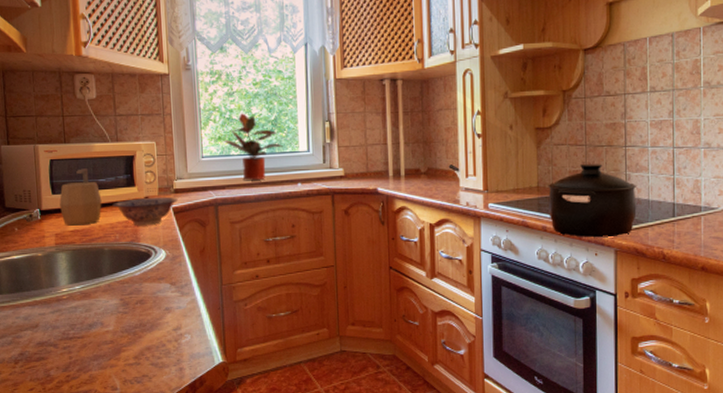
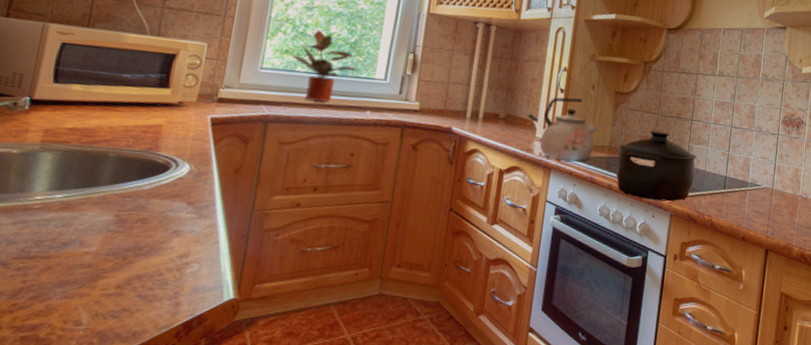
soap dispenser: present [59,168,102,226] -> none [59,59,121,124]
bowl: present [112,197,178,225] -> none [133,102,220,134]
kettle: none [465,141,523,208] -> present [539,97,598,162]

